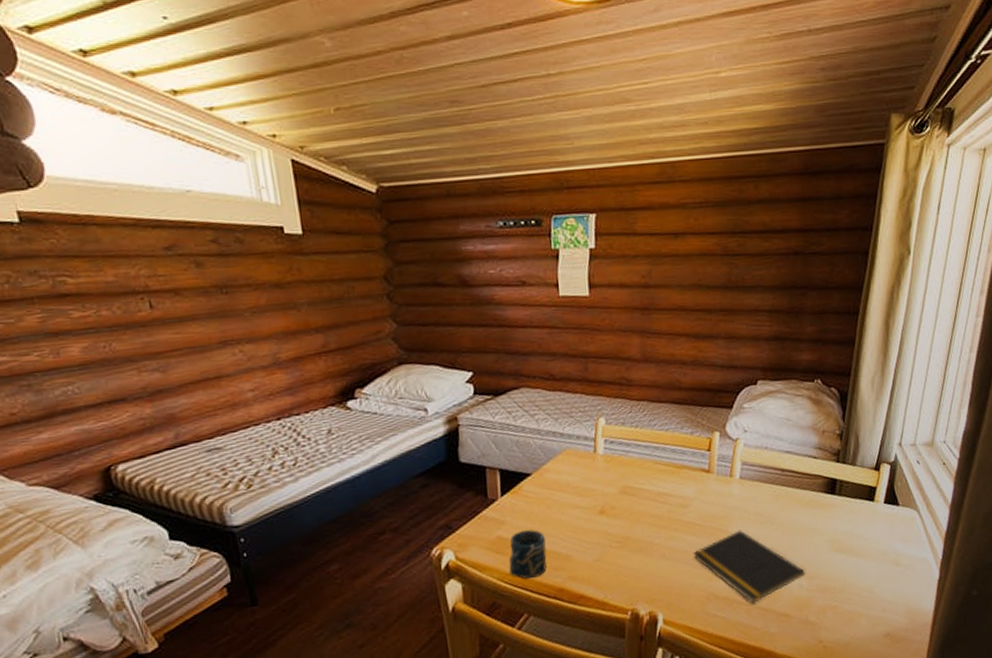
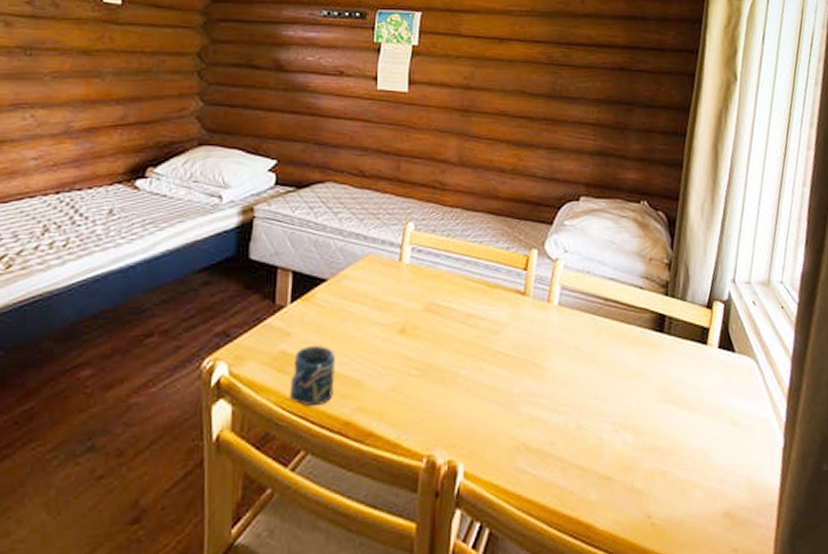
notepad: present [694,530,806,603] -> none [504,366,632,460]

